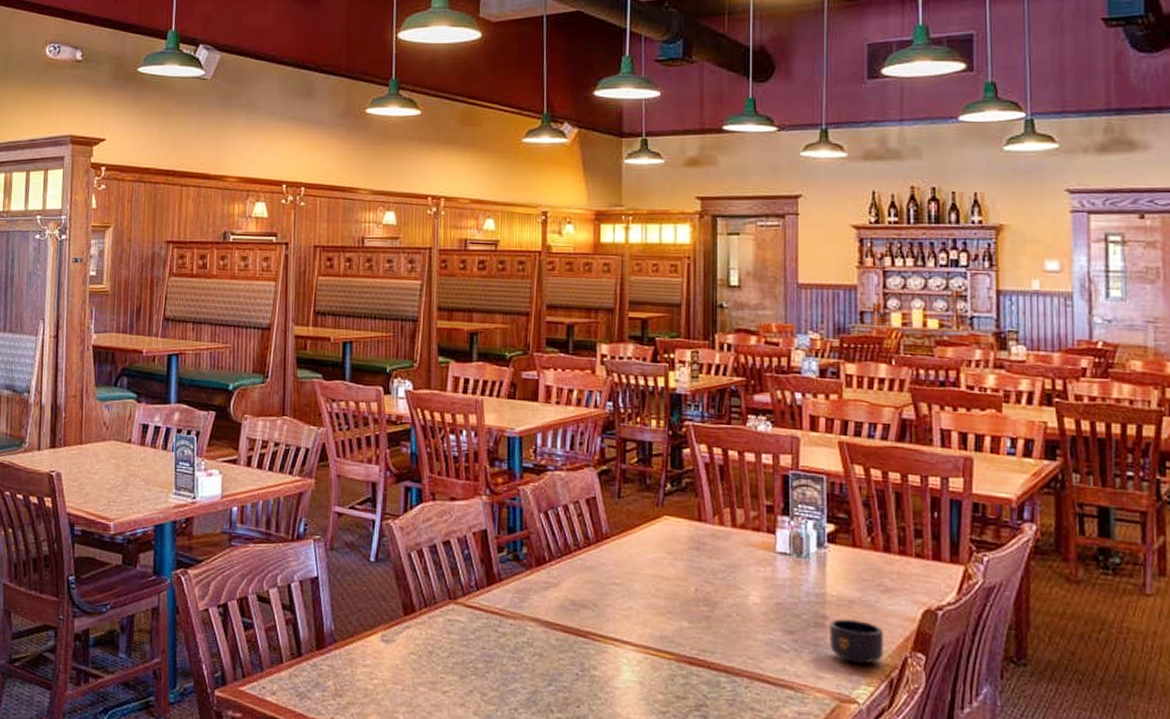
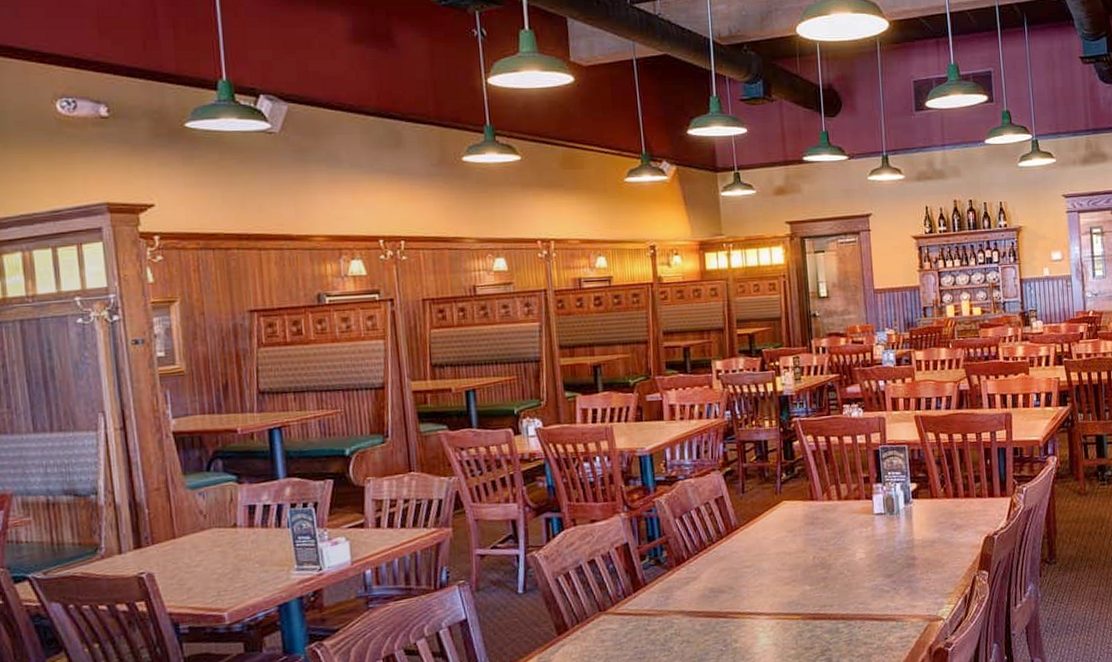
mug: present [830,618,884,665] -> none [918,554,959,590]

